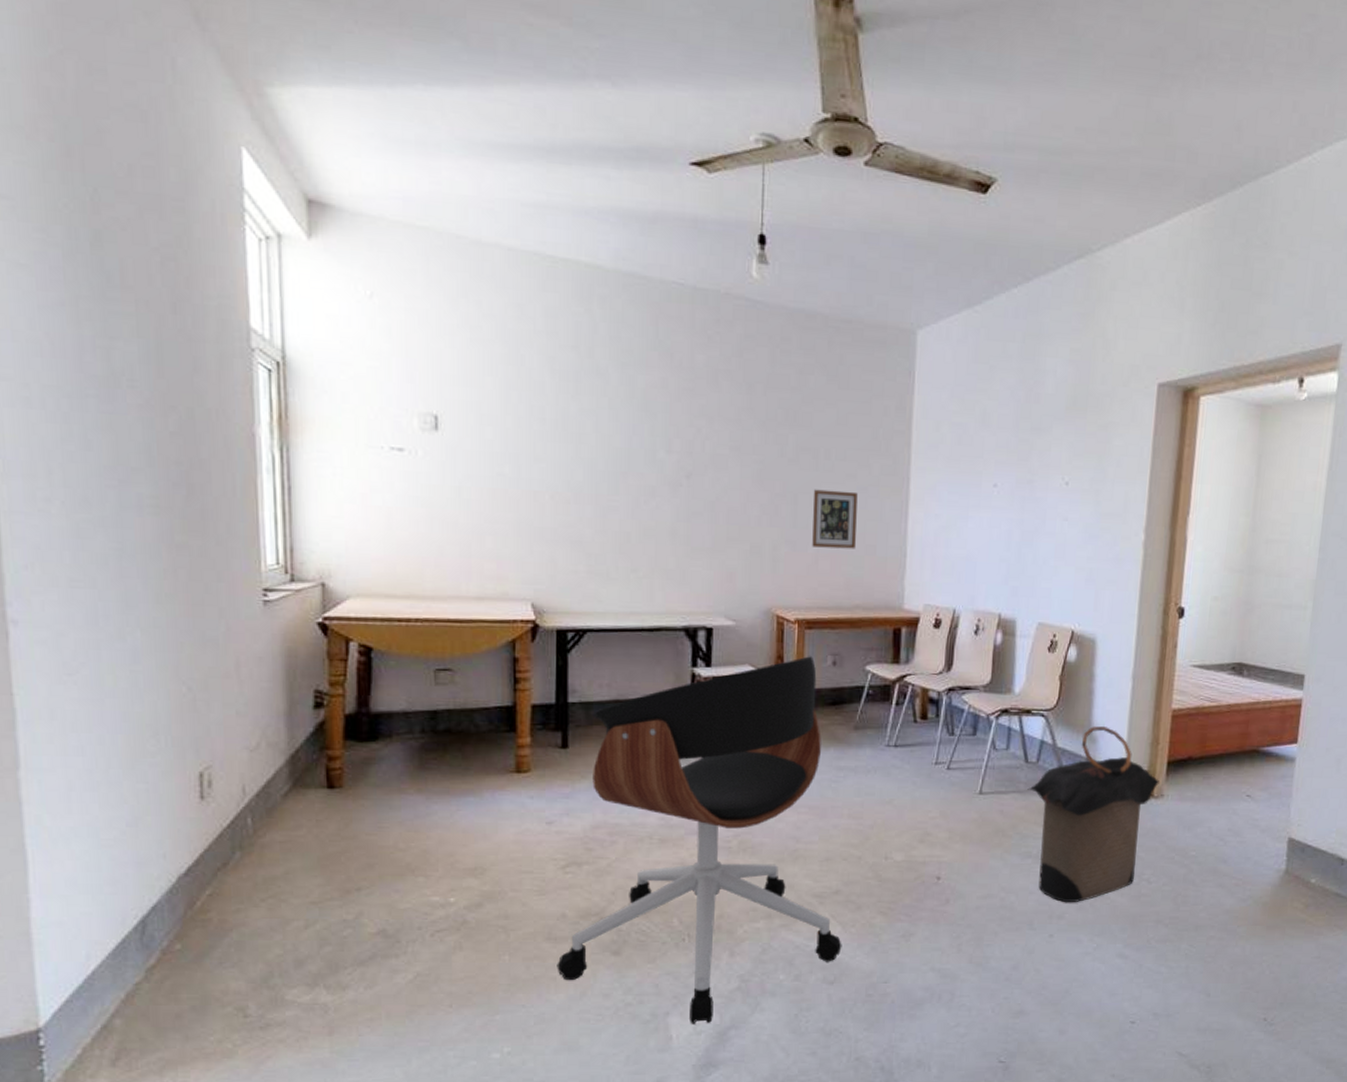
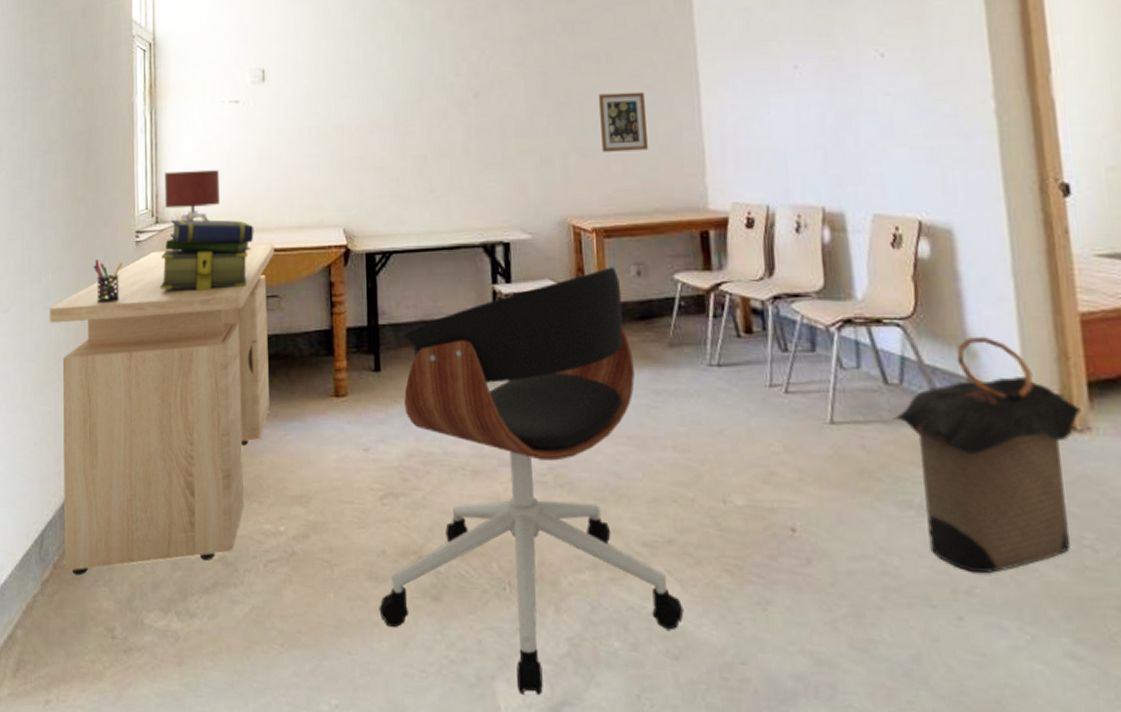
desk: none [139,613,448,959] -> present [49,244,274,576]
pen holder: none [202,618,246,670] -> present [93,260,123,304]
stack of books: none [297,578,422,660] -> present [159,218,254,290]
table lamp: none [302,523,379,614] -> present [165,169,221,251]

